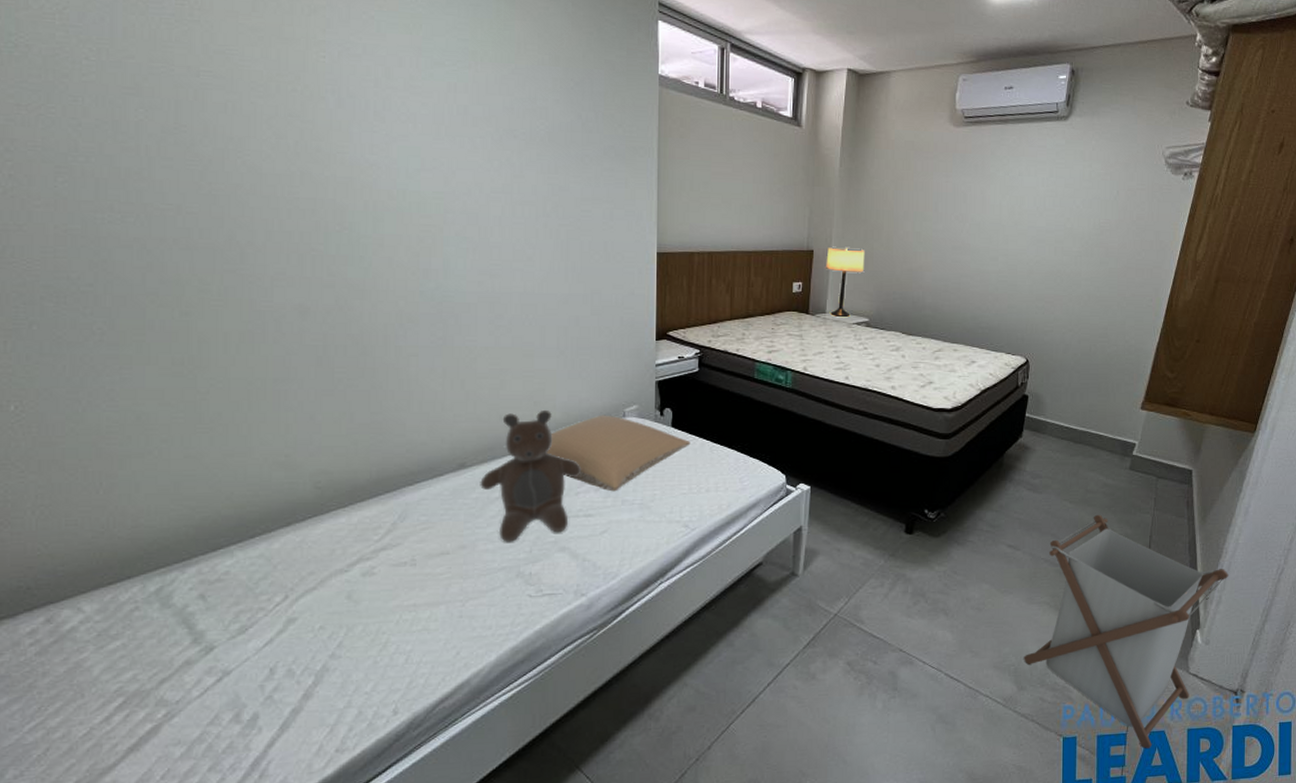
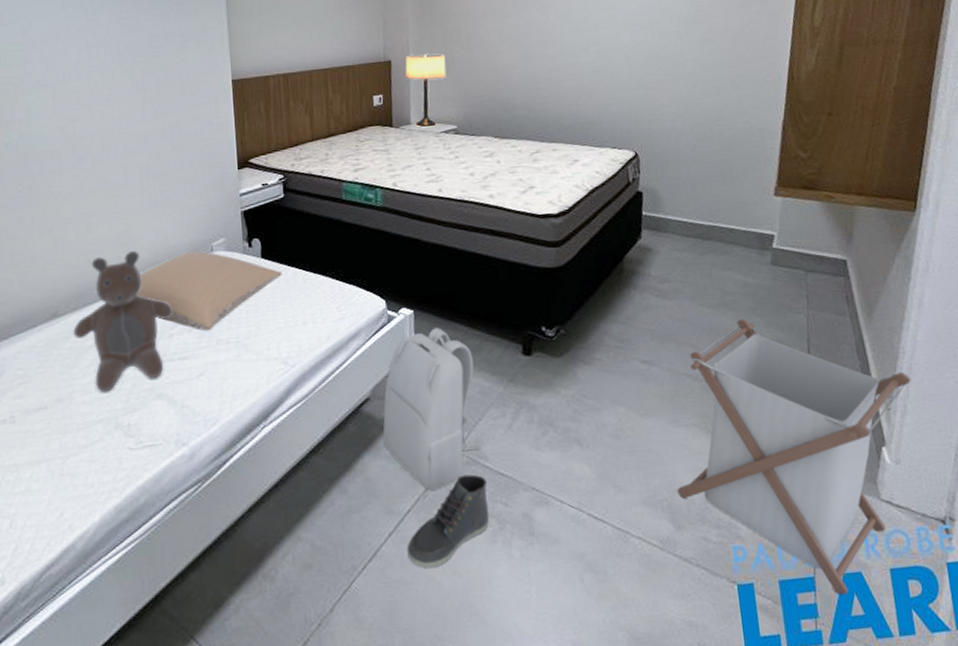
backpack: none [771,504,860,647] -> present [383,327,480,490]
sneaker: none [783,635,860,714] -> present [406,474,490,568]

